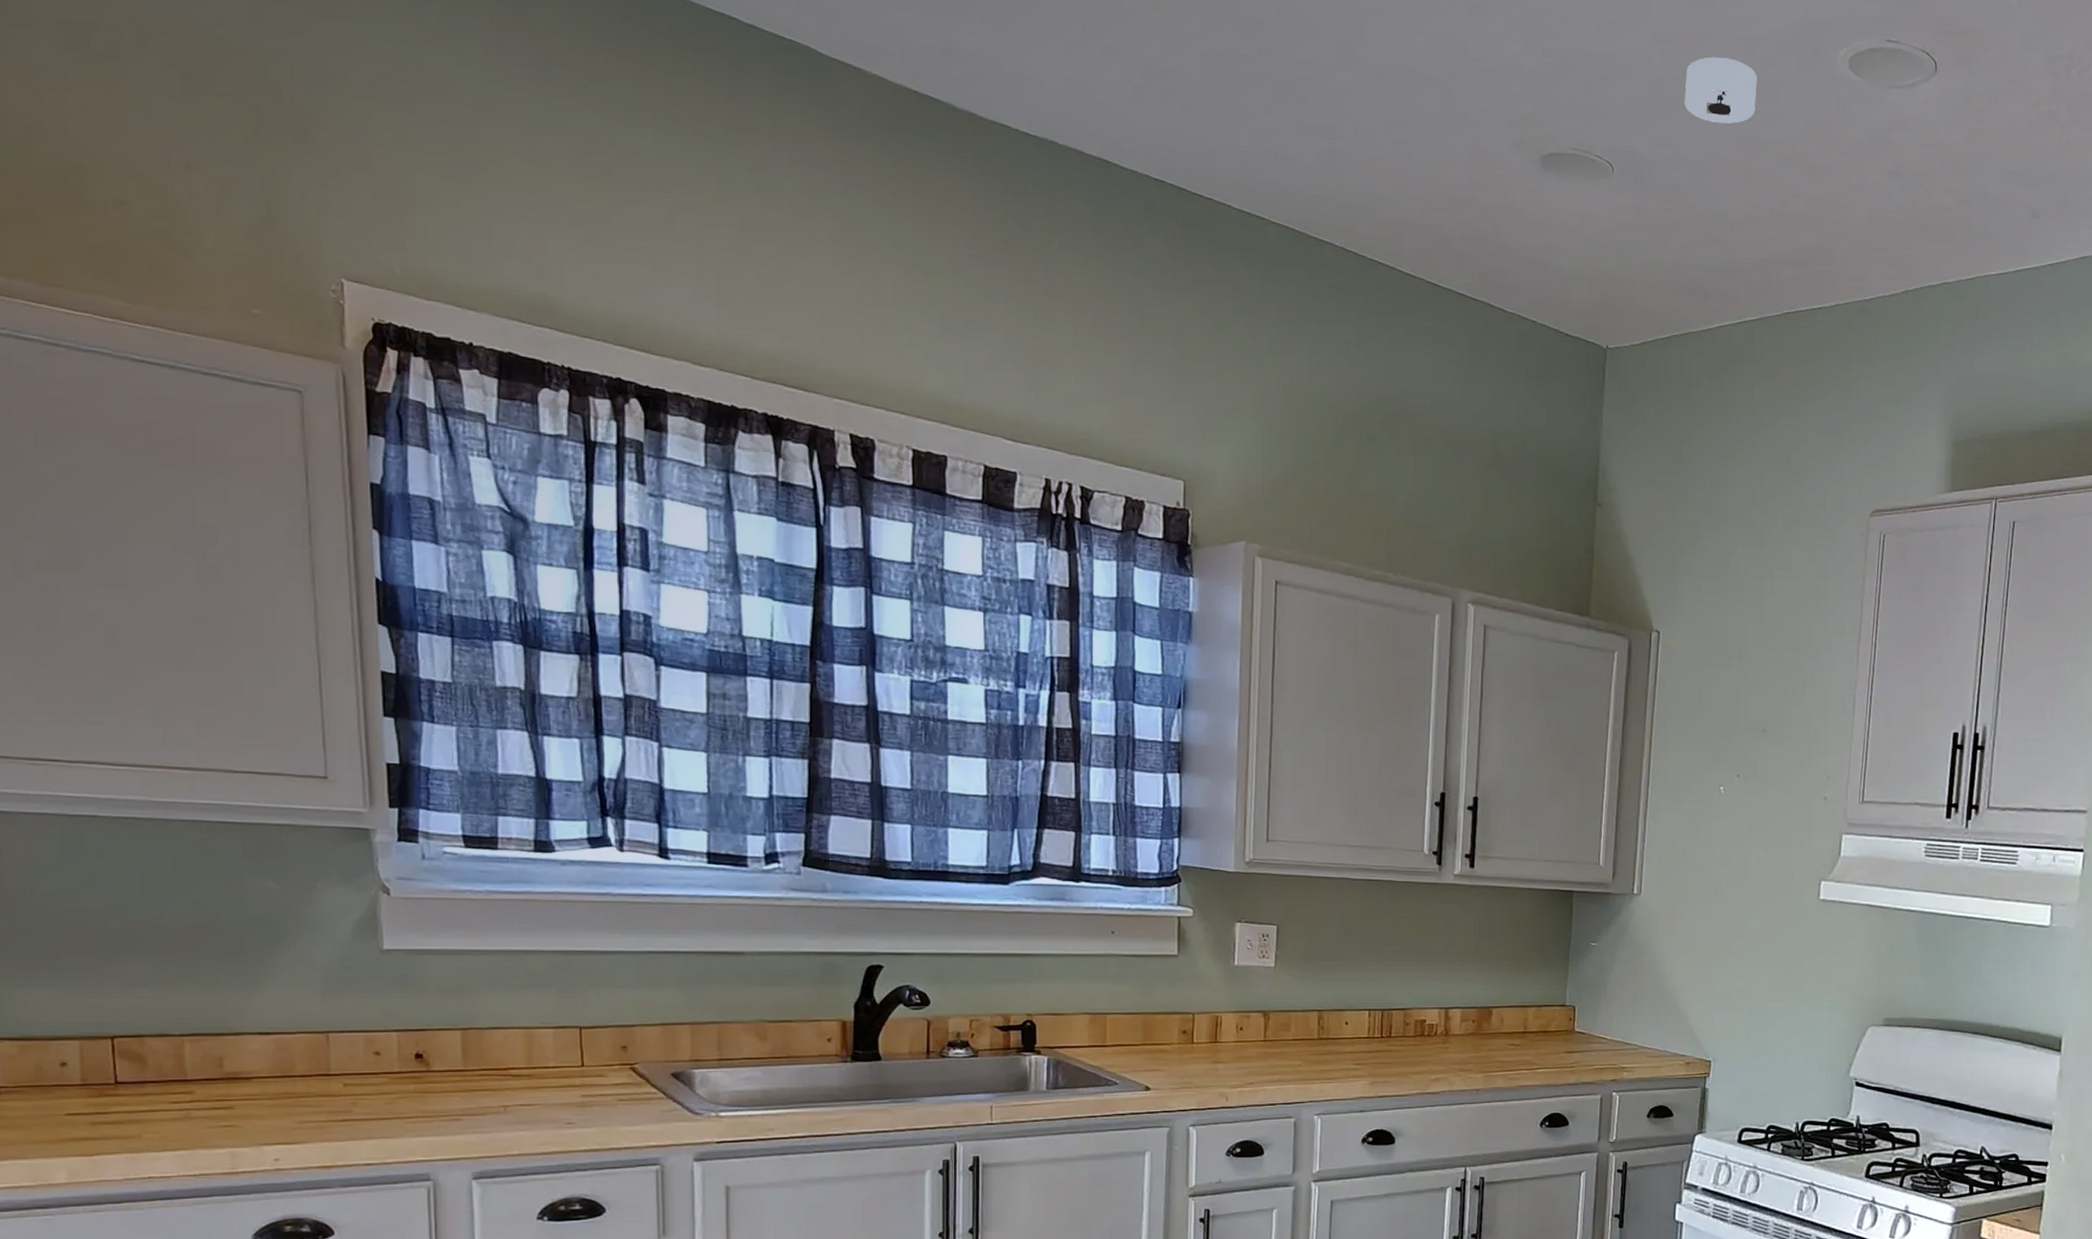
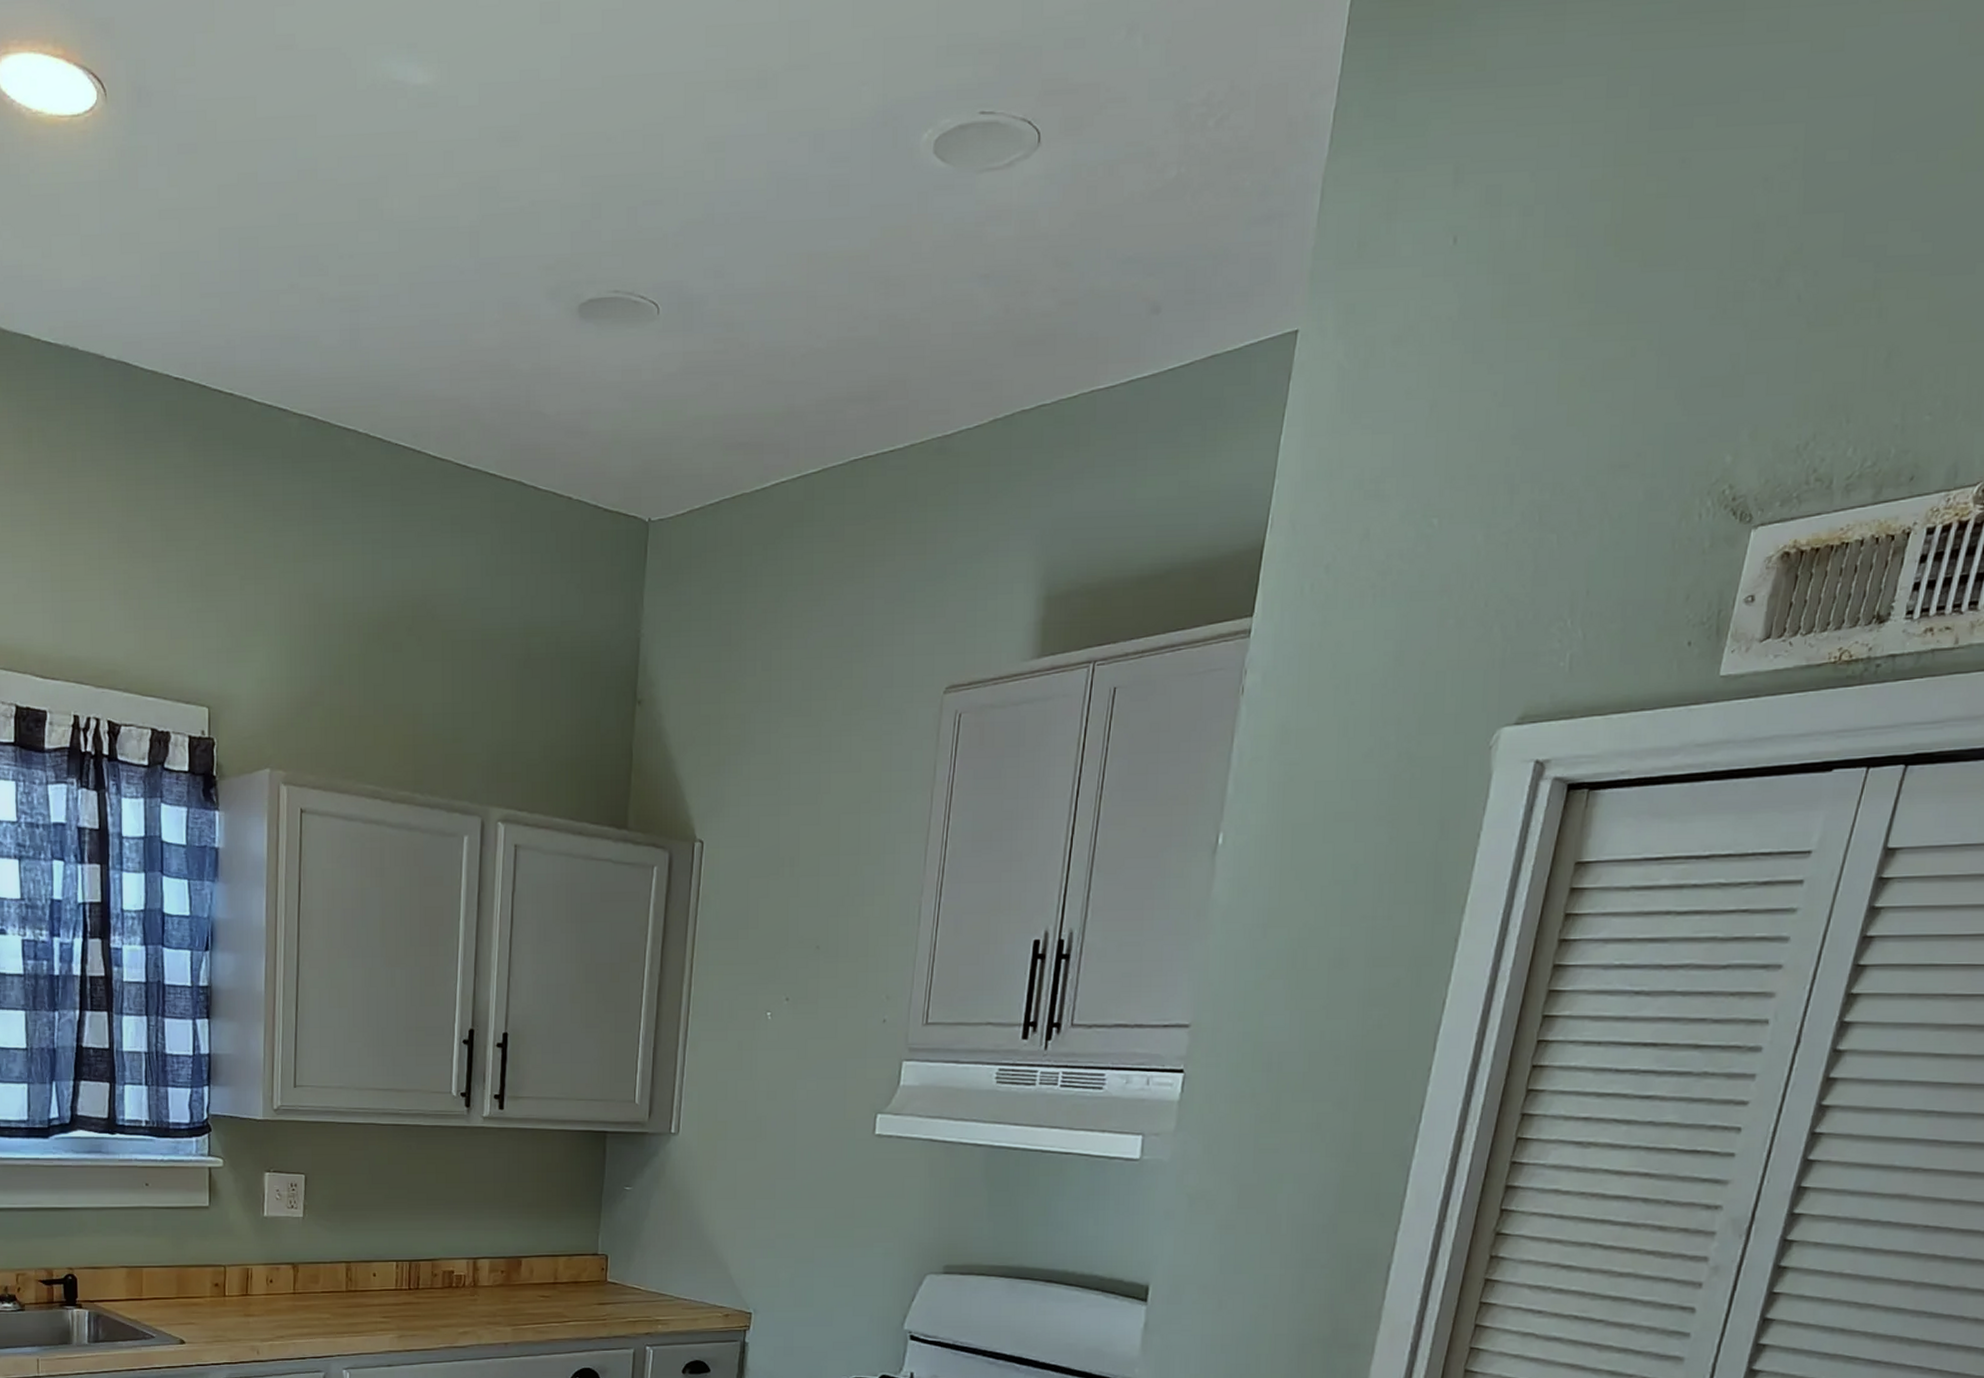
smoke detector: present [1684,57,1757,124] -> none [740,159,825,240]

